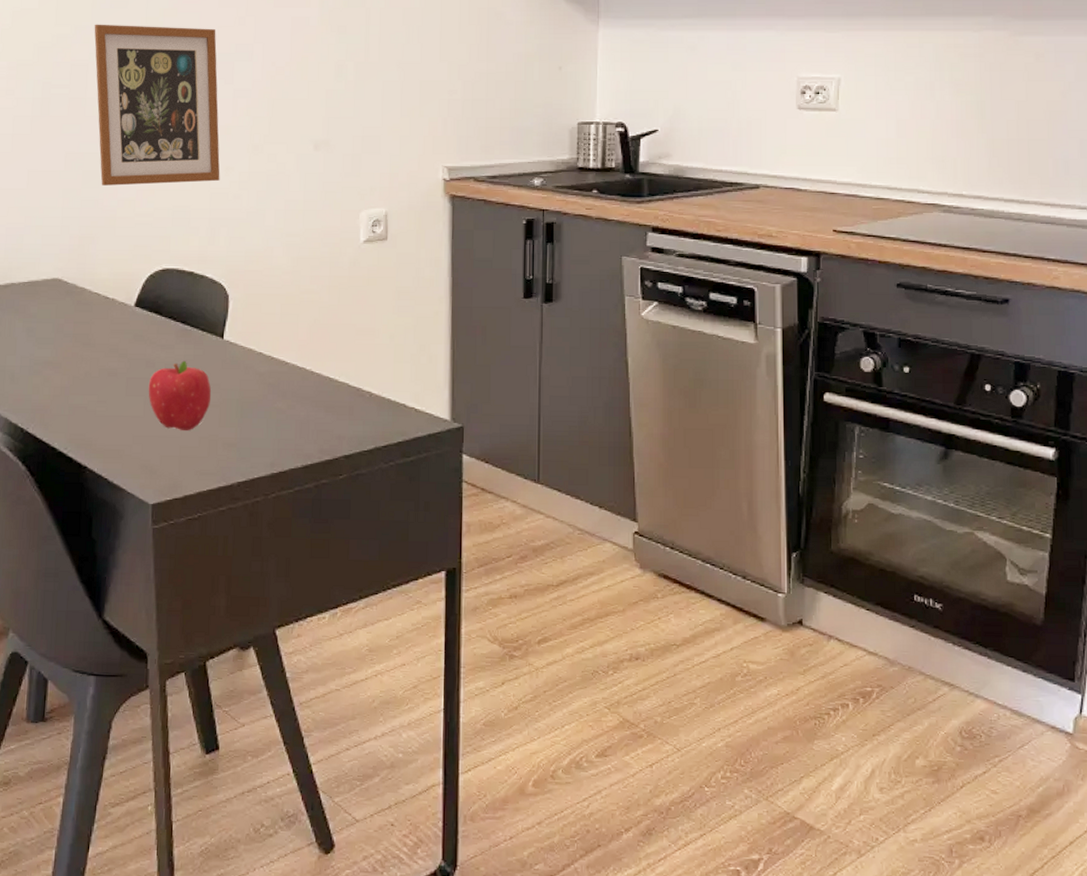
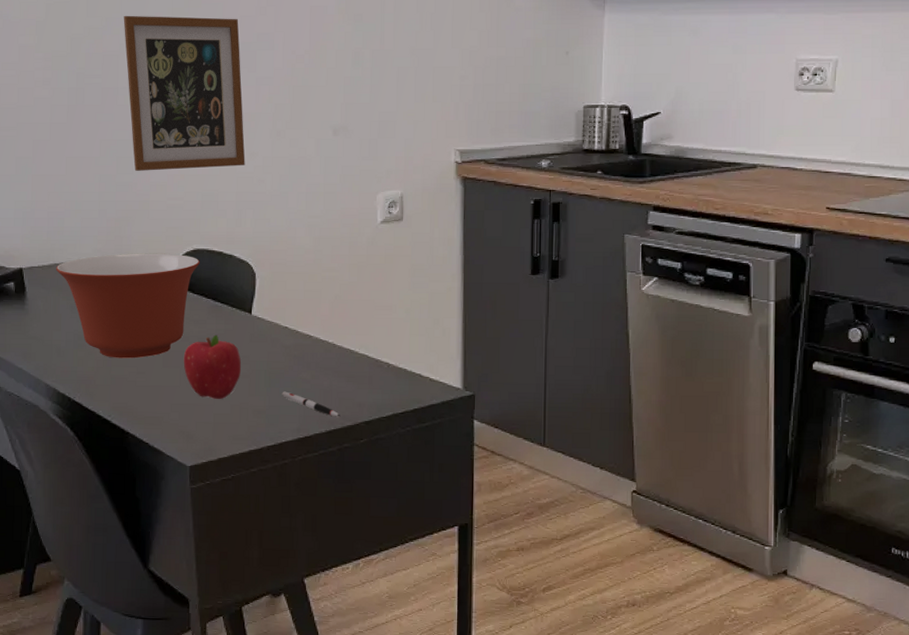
mixing bowl: none [12,272,169,386] -> present [55,253,200,359]
pen: none [254,422,318,451] -> present [282,391,341,417]

